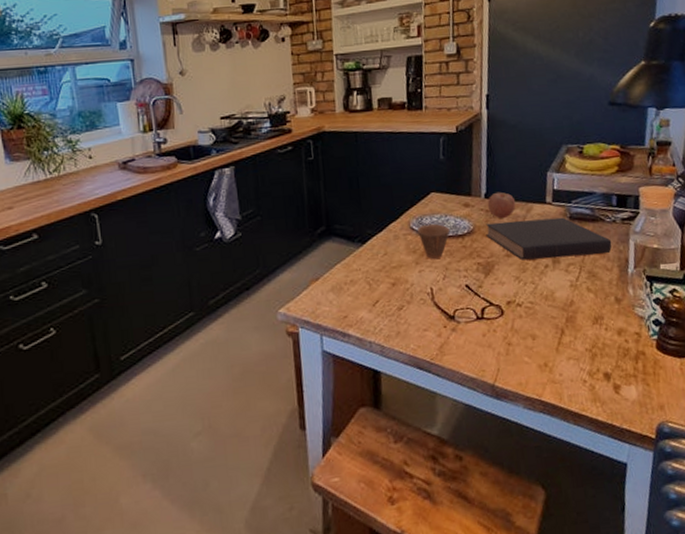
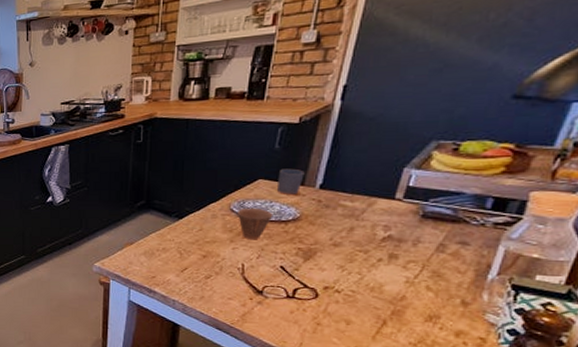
mug: none [447,179,470,207] -> present [276,168,305,195]
book: present [486,217,612,261] -> none [313,213,473,257]
fruit: present [487,191,516,219] -> none [321,184,357,210]

